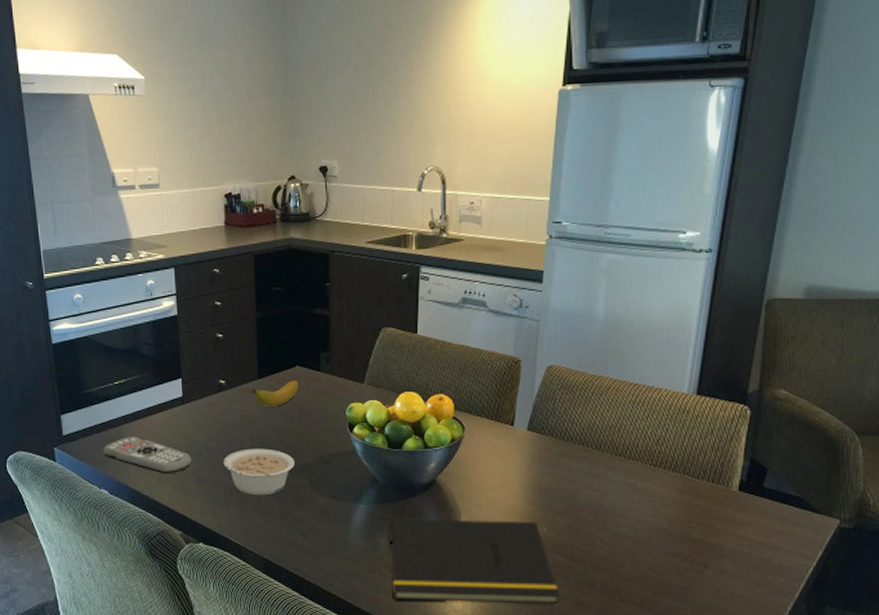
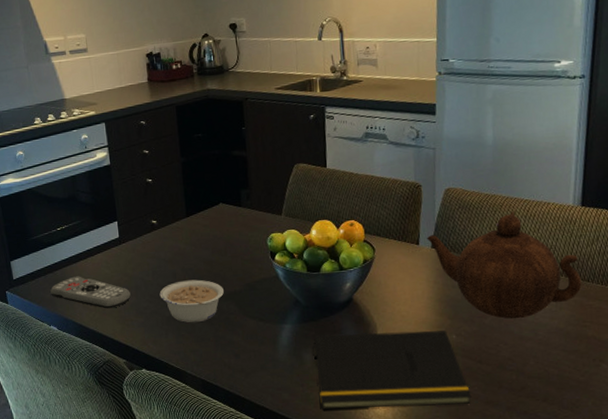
banana: present [251,380,299,407] -> none [181,216,223,242]
teapot: none [522,395,691,515] -> present [426,210,582,319]

